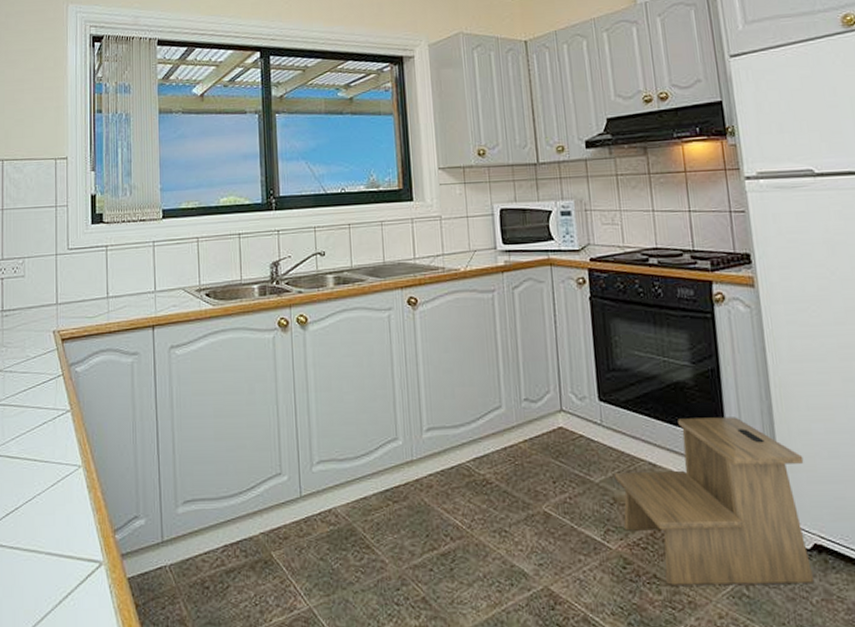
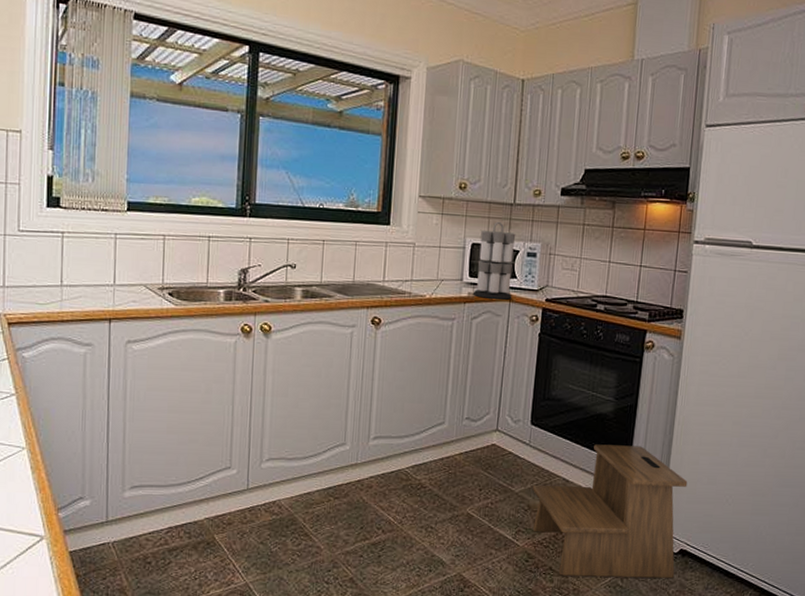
spice rack: none [508,183,553,265] -> present [472,221,516,300]

